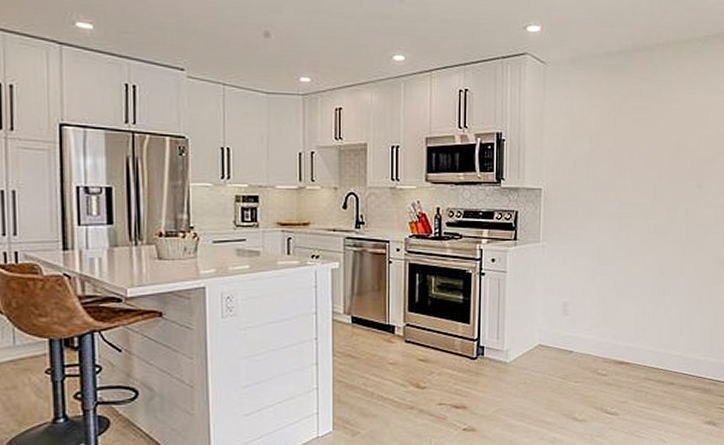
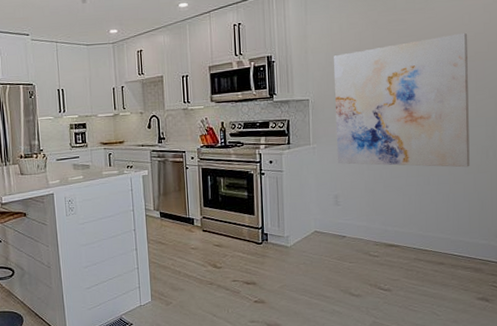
wall art: none [568,129,711,278] -> present [334,32,470,168]

